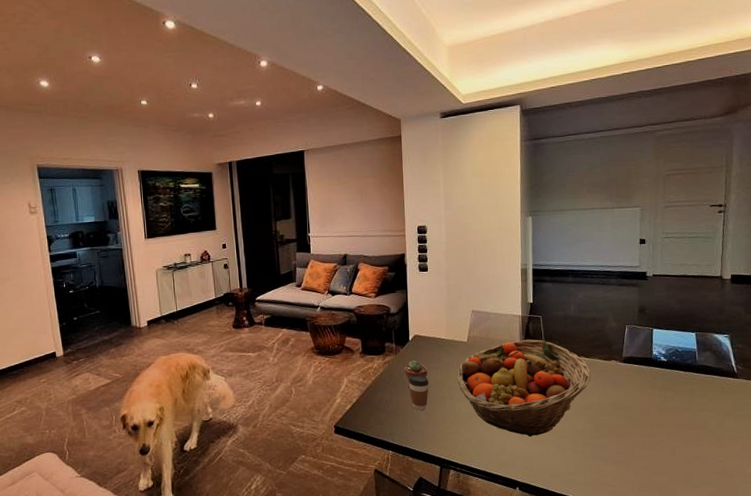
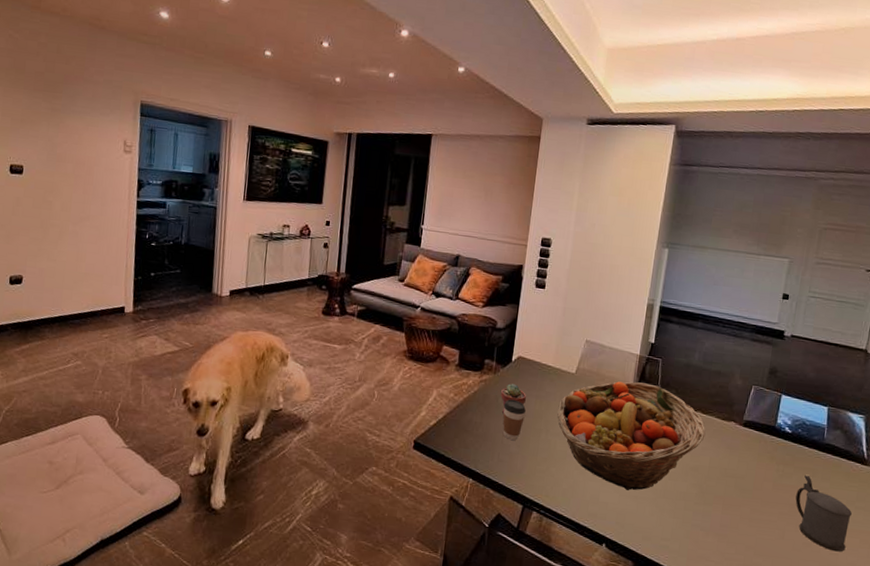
beer stein: none [680,396,731,459] -> present [795,475,852,552]

